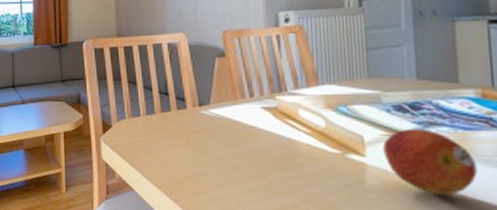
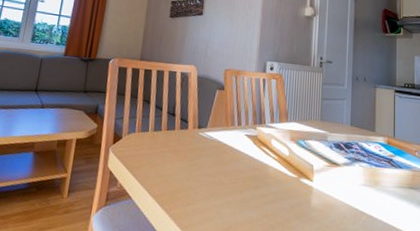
fruit: present [383,128,478,196] -> none [325,162,381,216]

